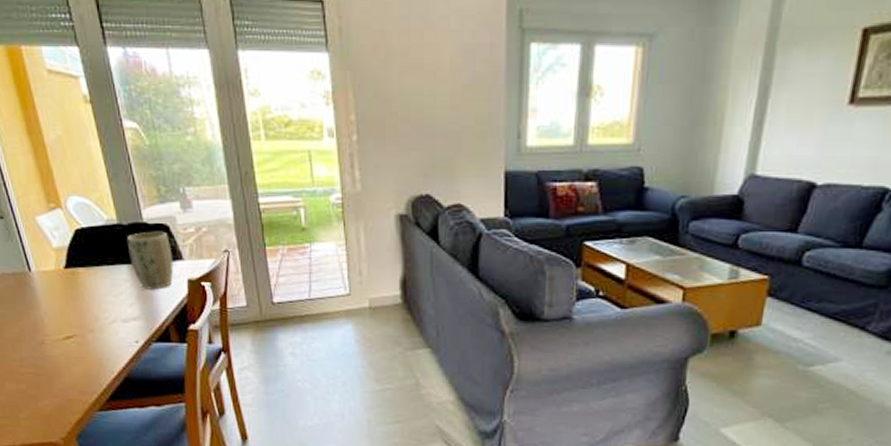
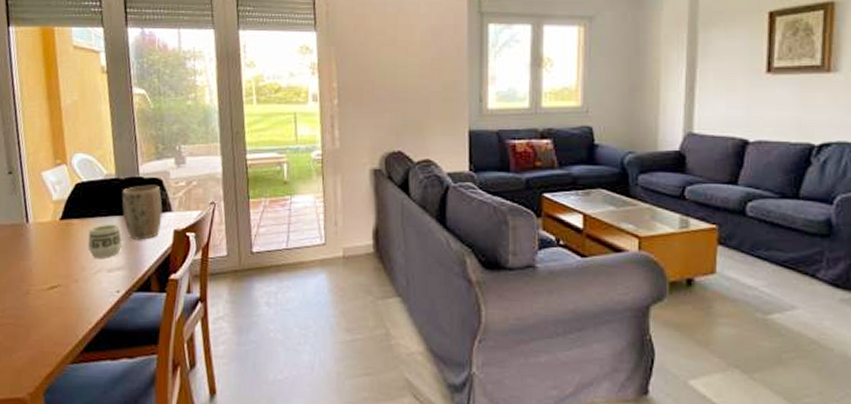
cup: none [97,273,135,308] -> present [88,224,123,258]

